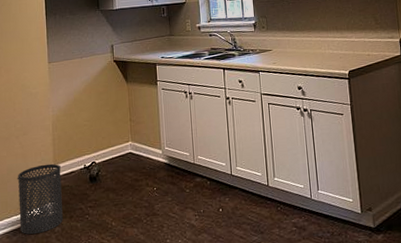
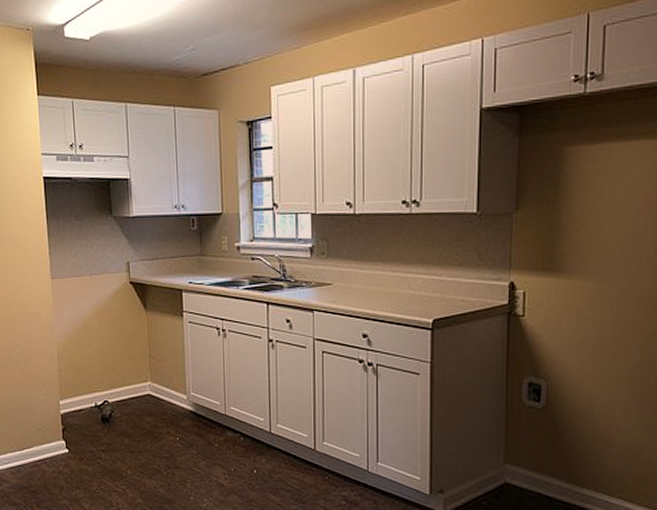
trash can: present [17,163,63,234] -> none [19,397,72,472]

